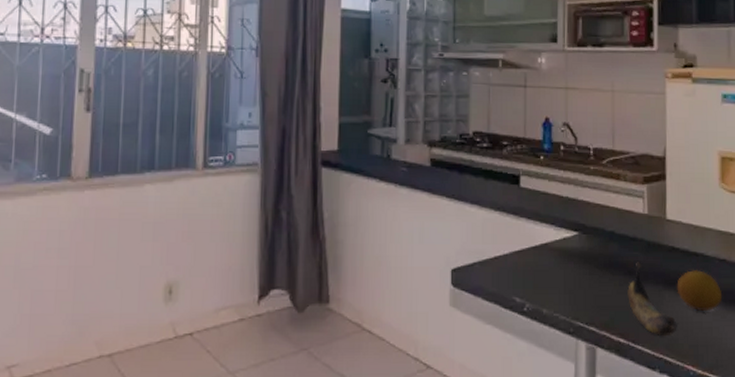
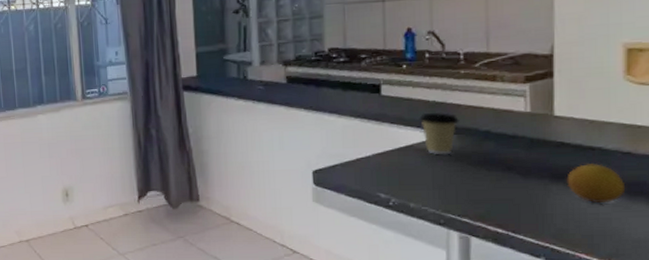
coffee cup: none [553,208,588,256] -> present [419,112,459,155]
banana: present [628,262,677,337] -> none [506,158,567,227]

